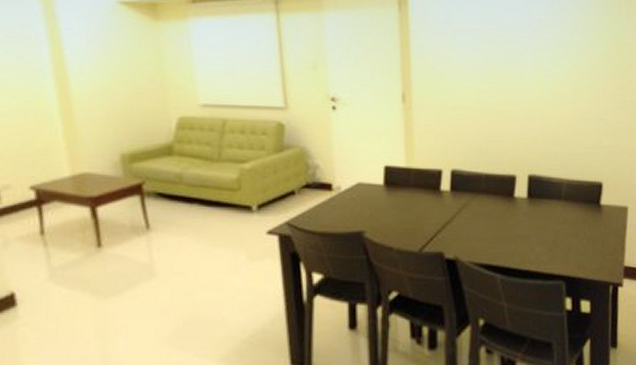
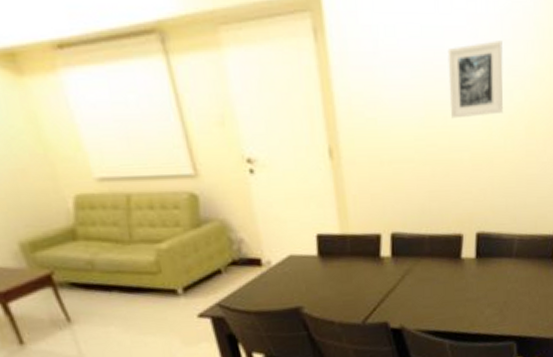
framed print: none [507,20,553,78] -> present [447,41,503,119]

